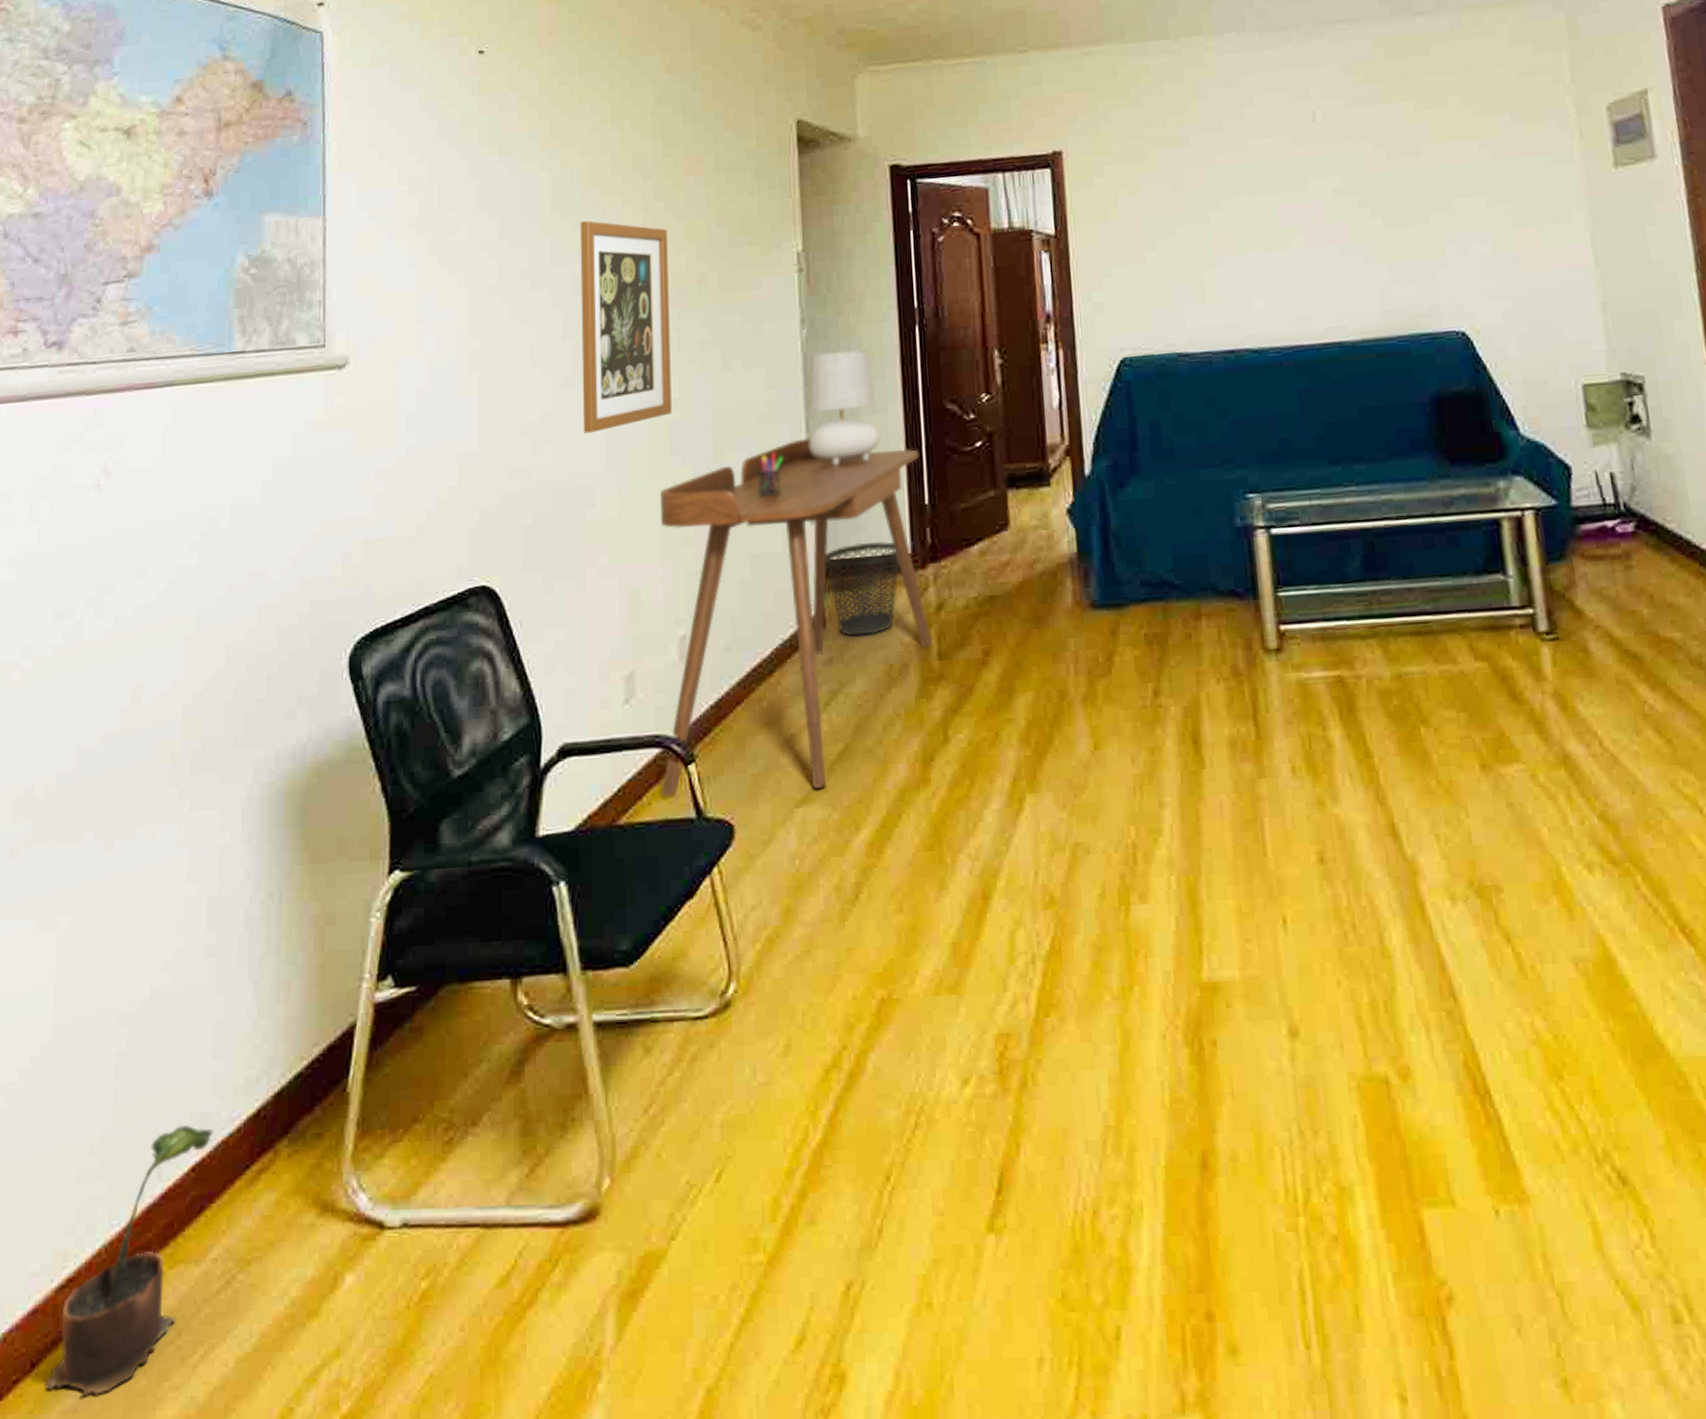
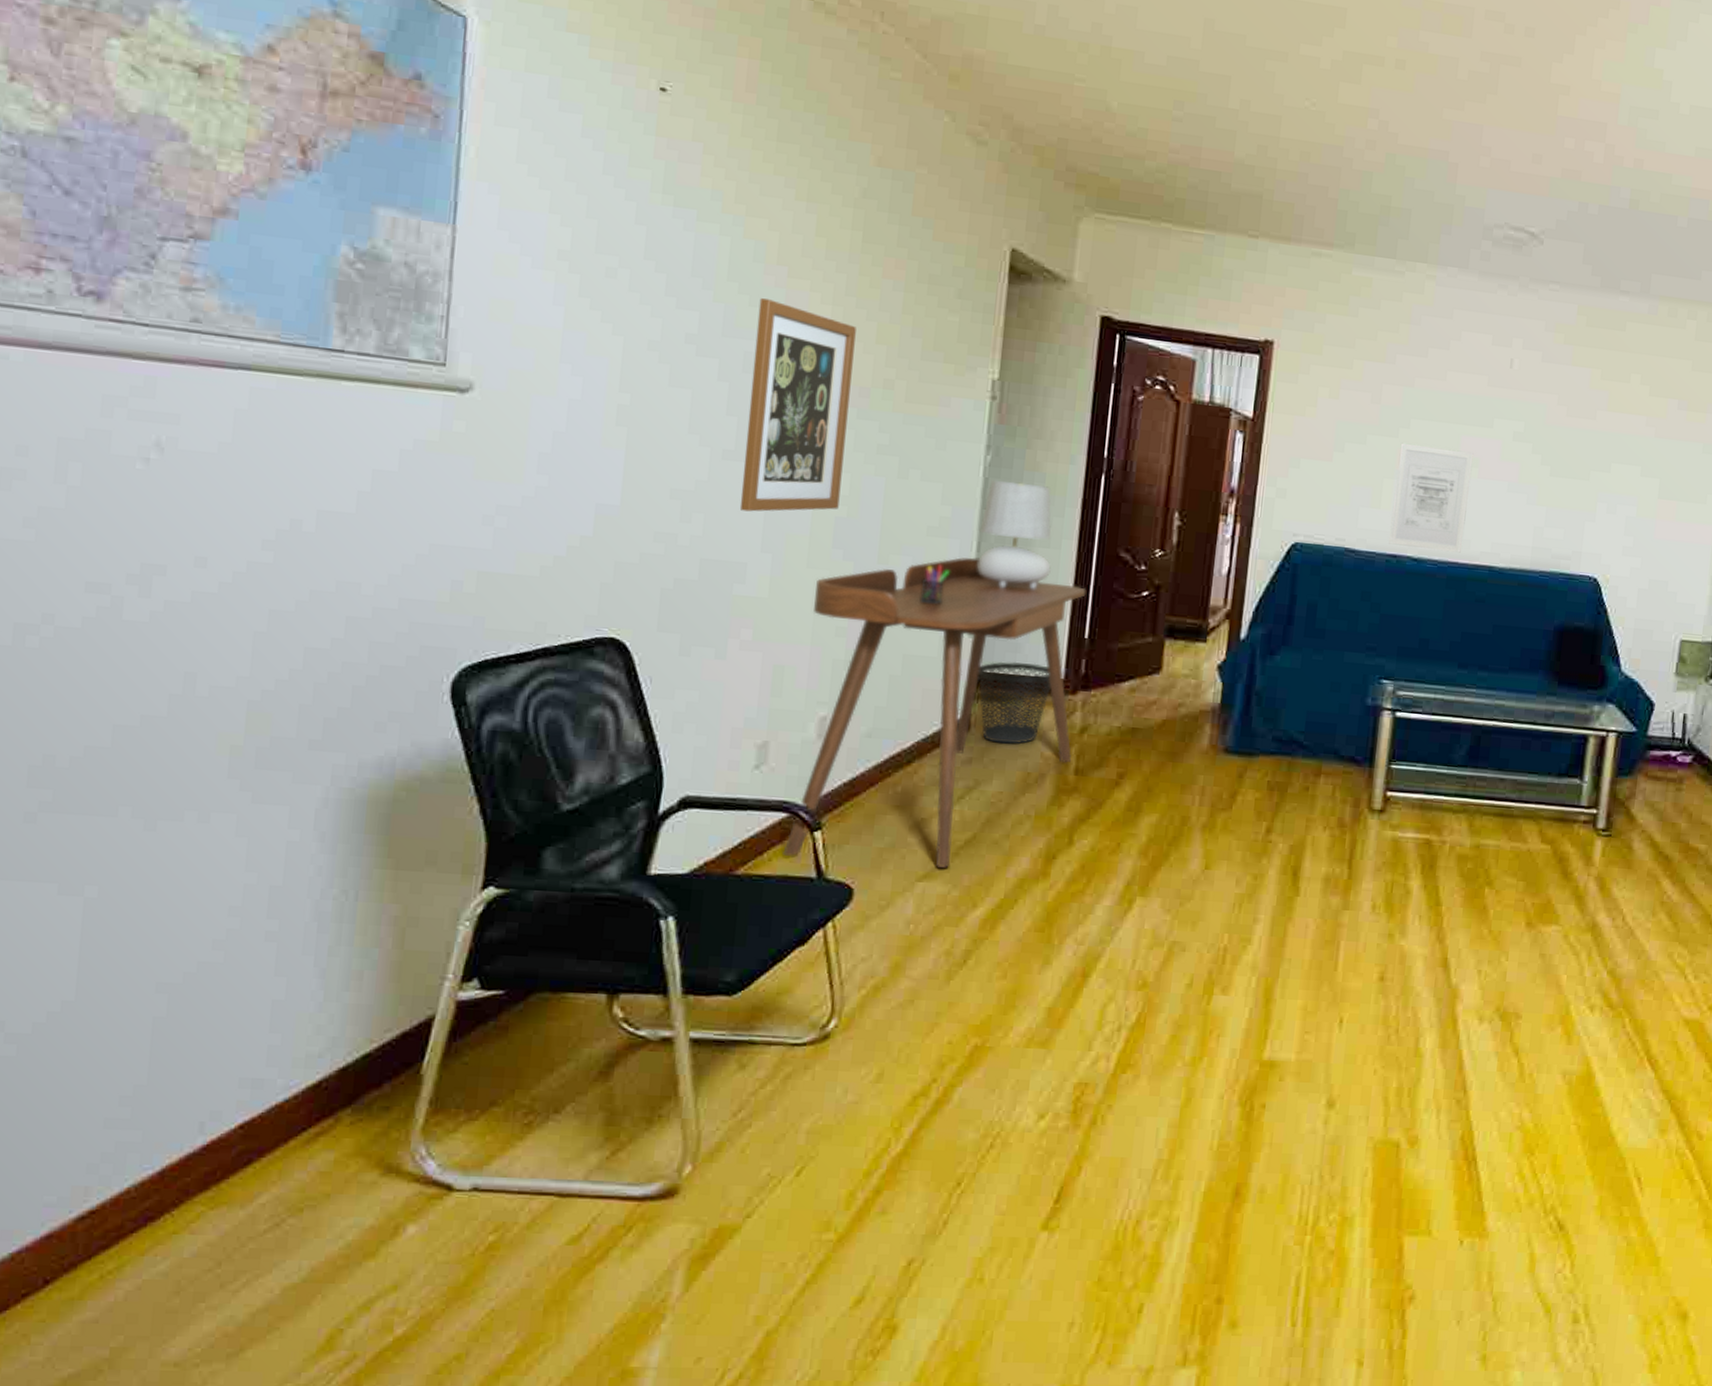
potted plant: present [46,1125,213,1397] -> none [61,1088,266,1311]
wall art: none [1213,220,1304,340] -> present [1389,443,1474,553]

